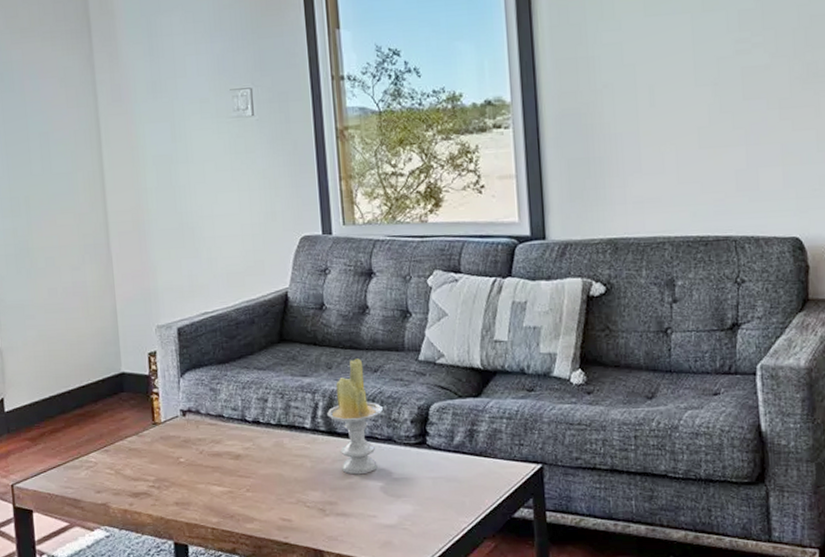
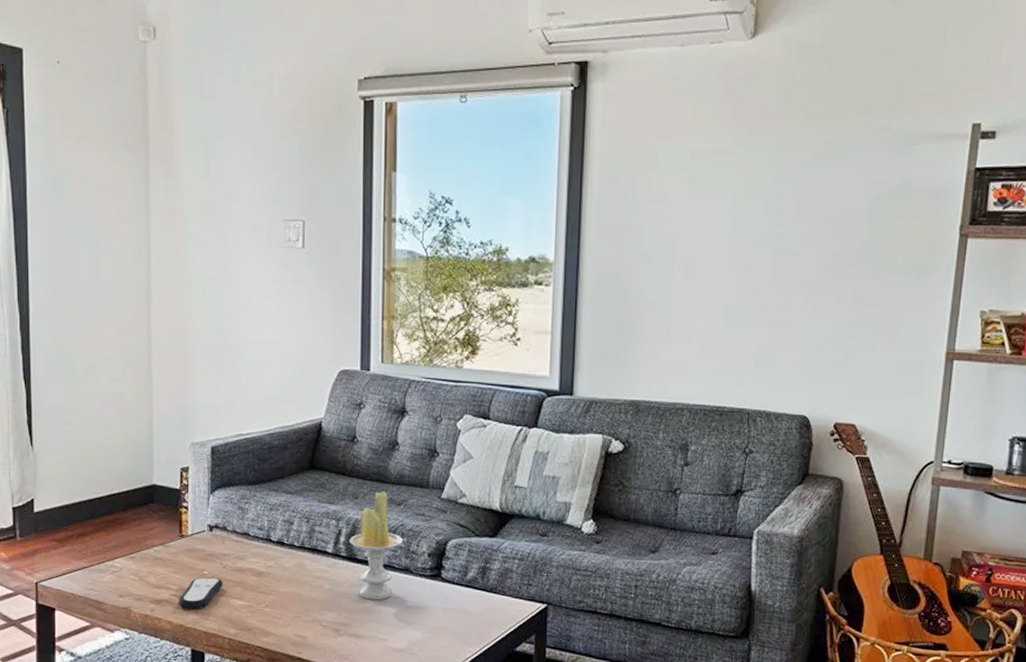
remote control: none [157,465,201,500] -> present [179,577,223,610]

